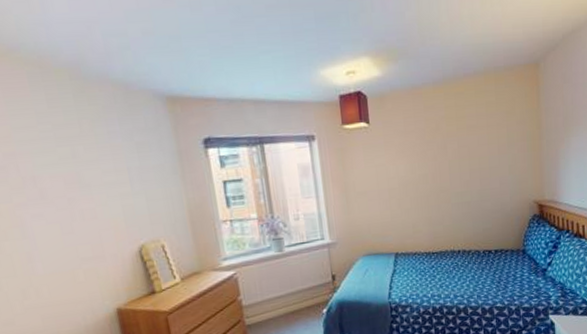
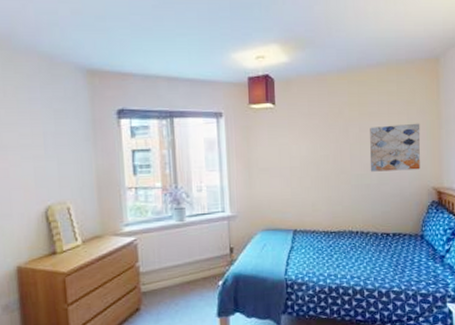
wall art: none [469,134,521,189] -> present [370,123,421,172]

